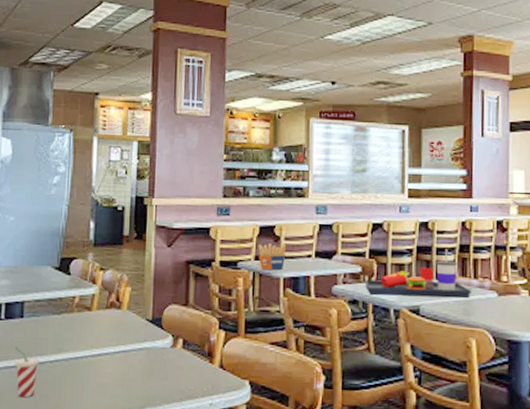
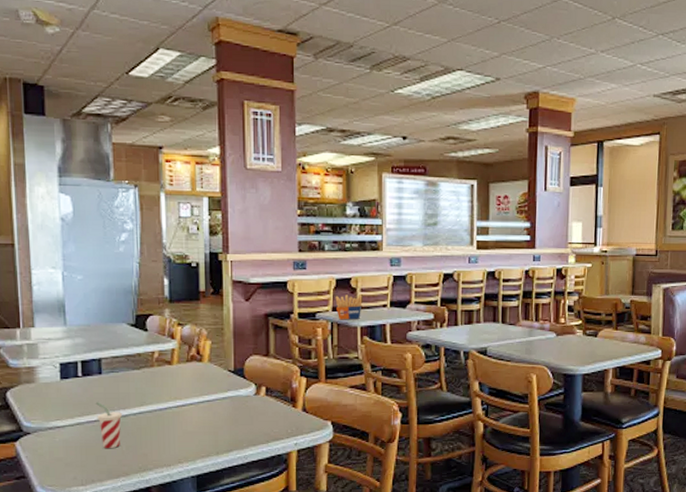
food tray: present [365,249,471,297] -> none [437,295,533,339]

